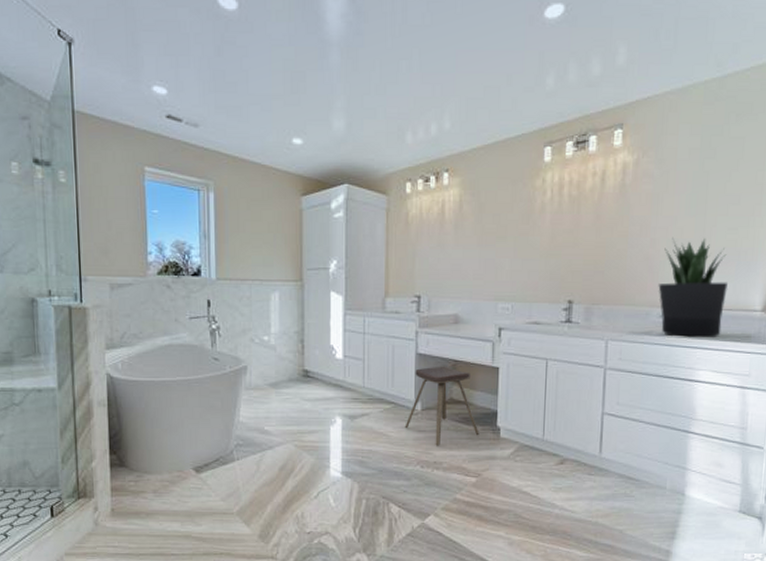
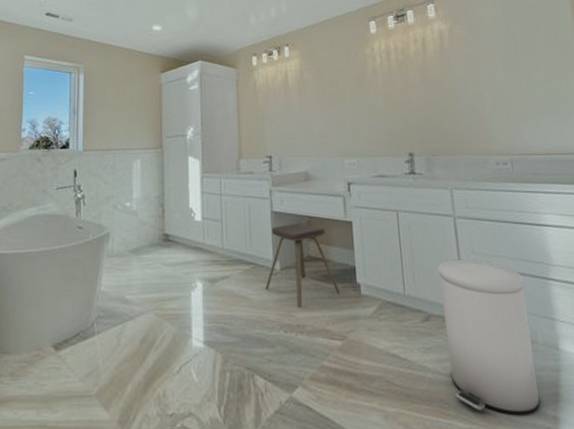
pedal bin: none [576,409,664,548] -> present [438,259,540,416]
planter: present [658,237,728,337] -> none [489,91,558,182]

